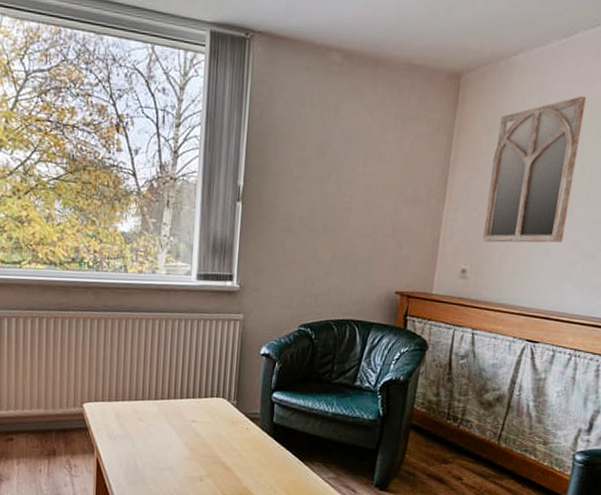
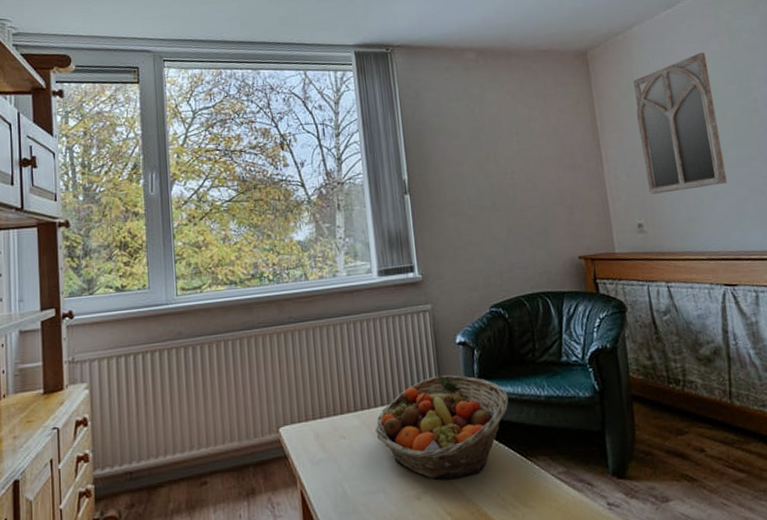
fruit basket: none [171,380,298,469] -> present [375,374,509,479]

